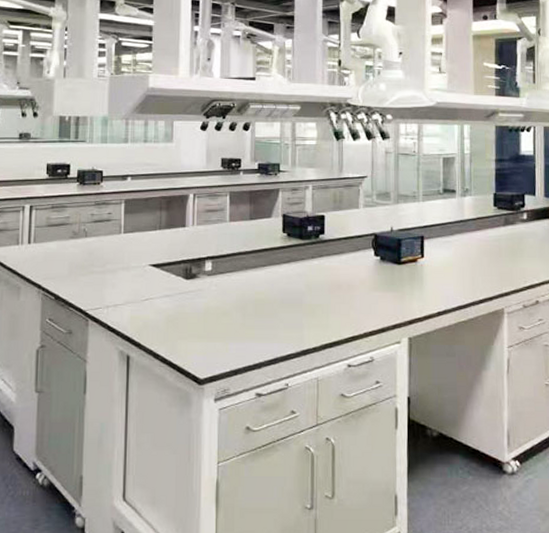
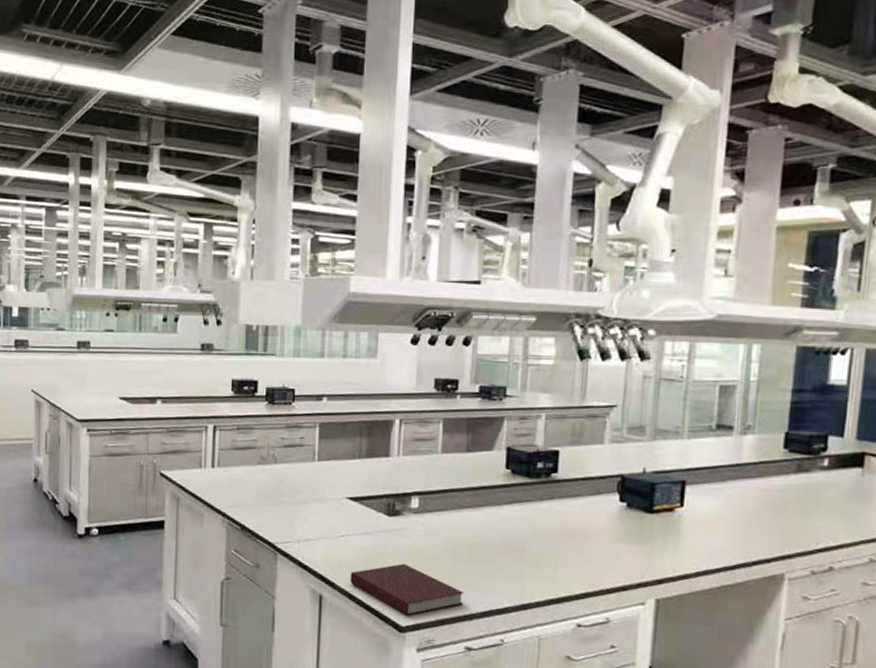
notebook: none [154,321,254,369] -> present [350,563,465,616]

